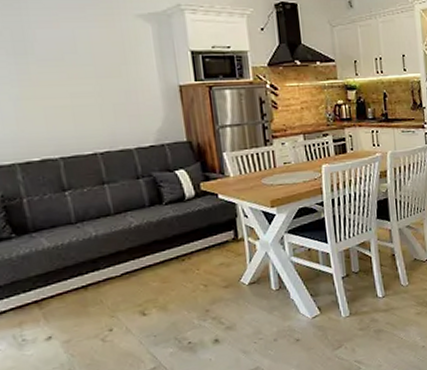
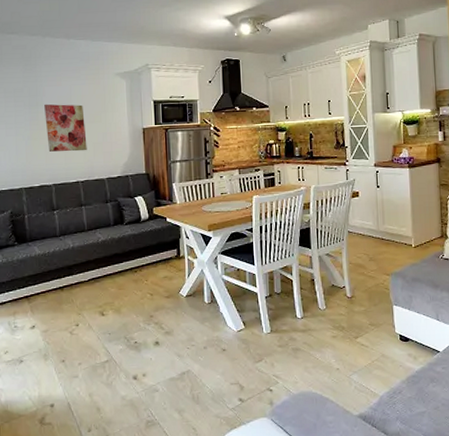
wall art: none [37,52,105,116] -> present [44,104,87,152]

